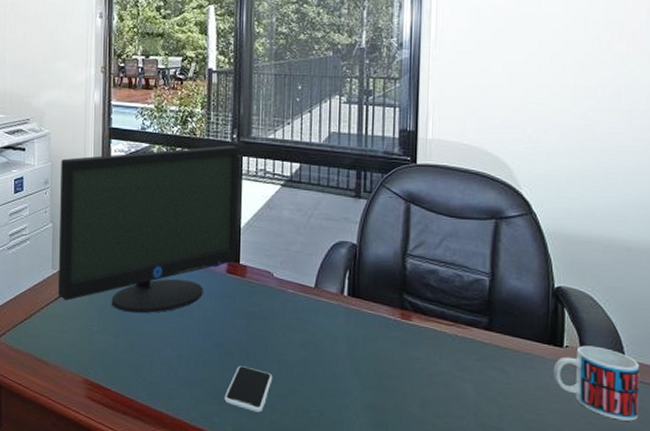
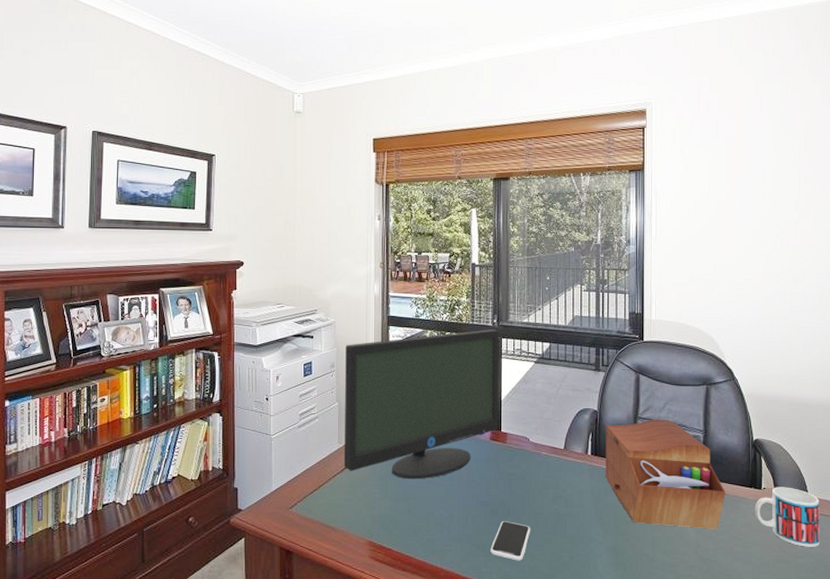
sewing box: none [364,257,517,392] -> present [605,419,726,529]

